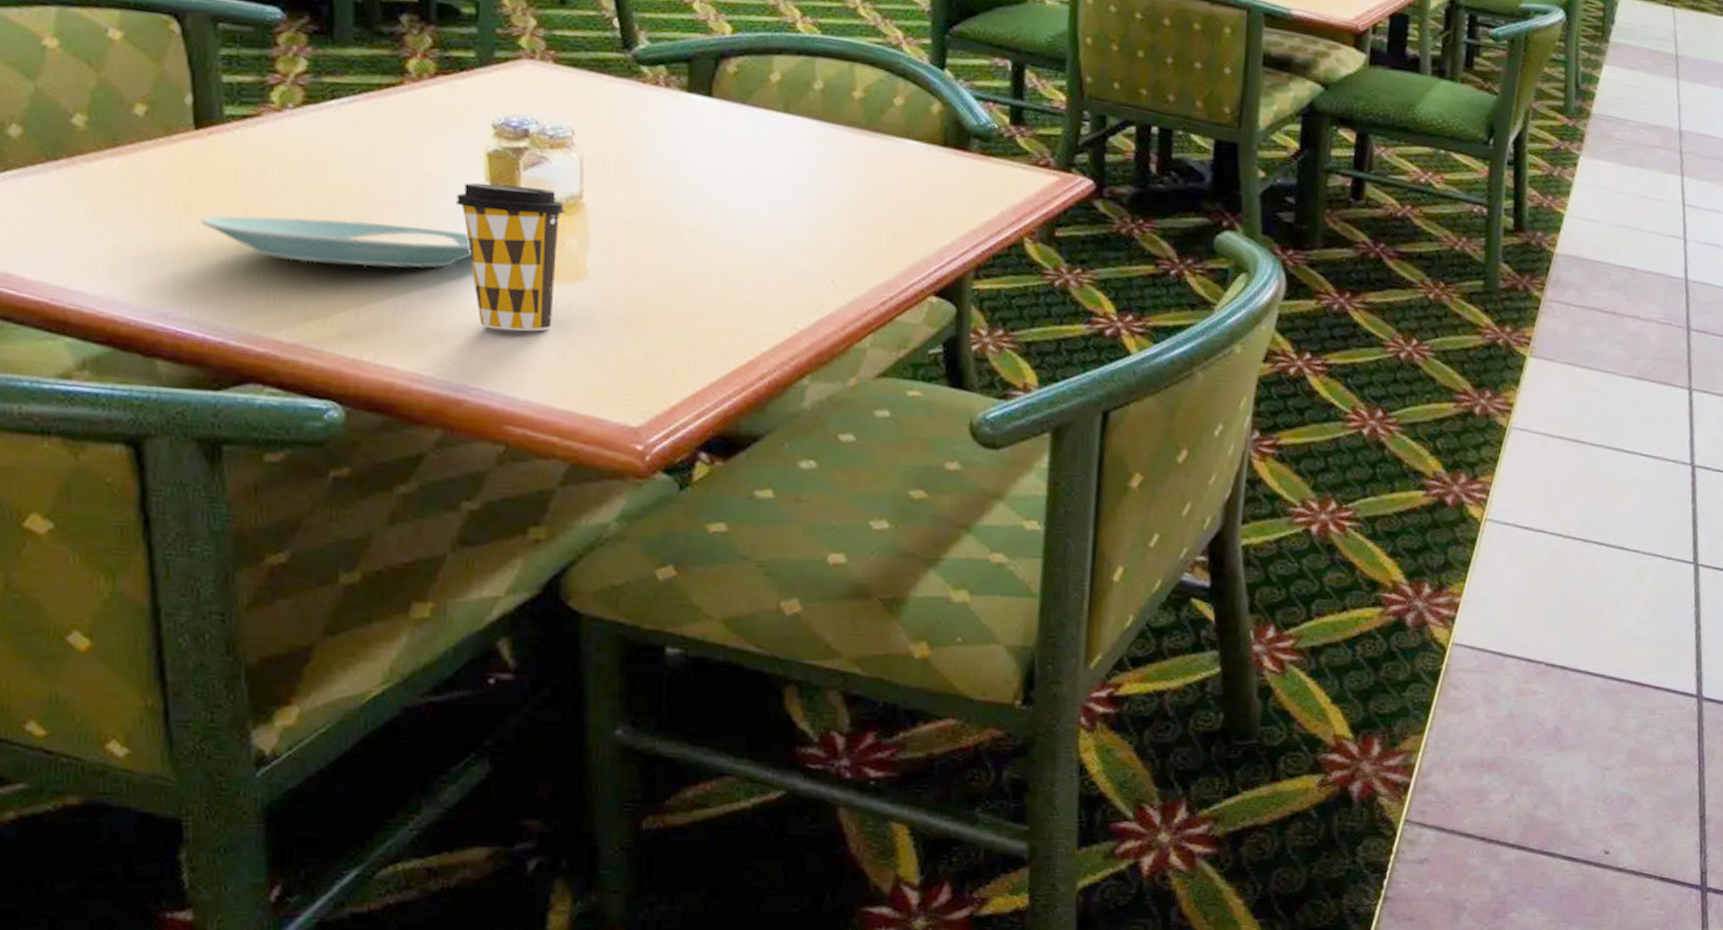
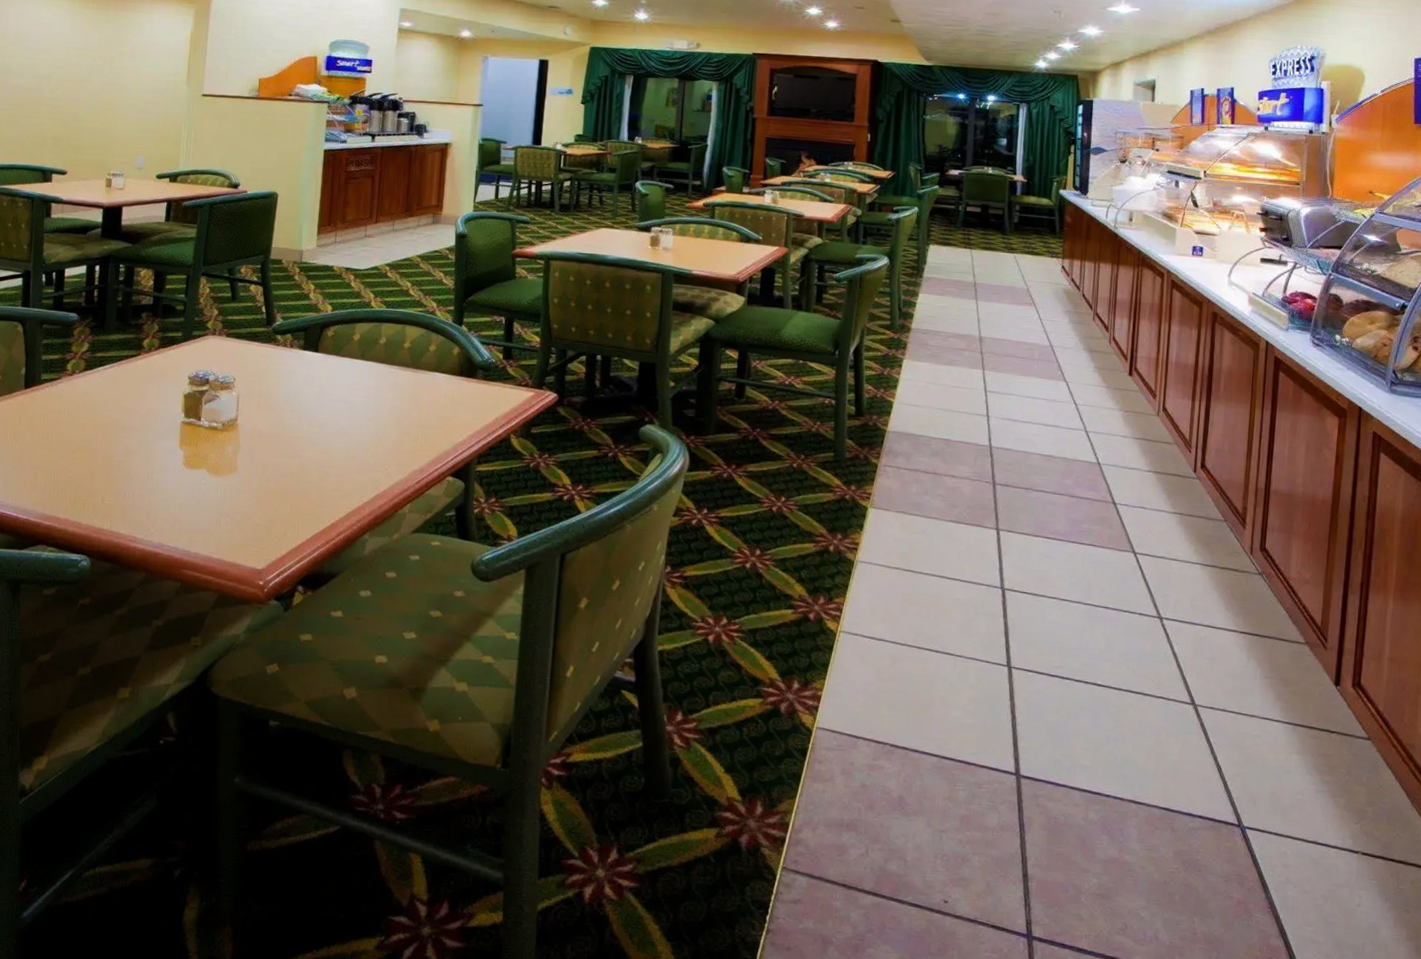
plate: present [200,215,471,268] -> none [22,440,171,469]
coffee cup: present [455,182,565,332] -> none [163,413,227,508]

